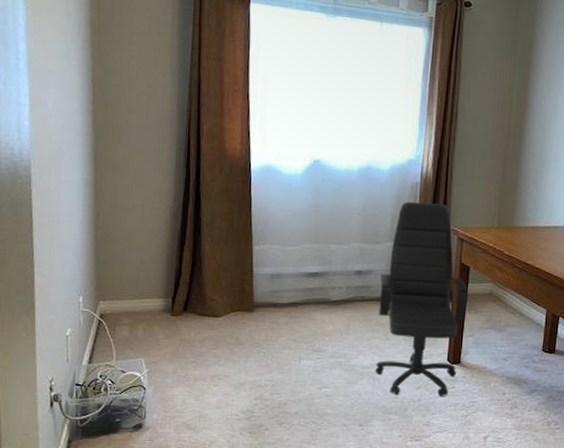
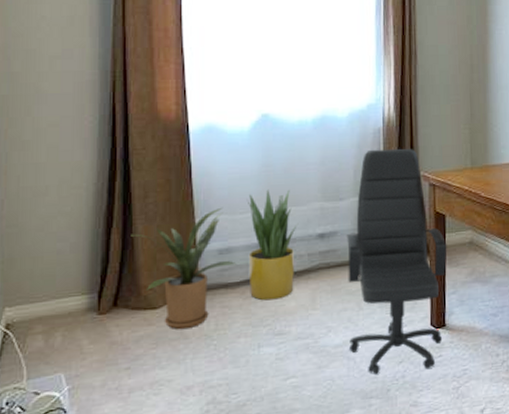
house plant: none [199,238,285,336] -> present [131,207,237,329]
planter: none [294,227,340,322] -> present [246,189,299,301]

